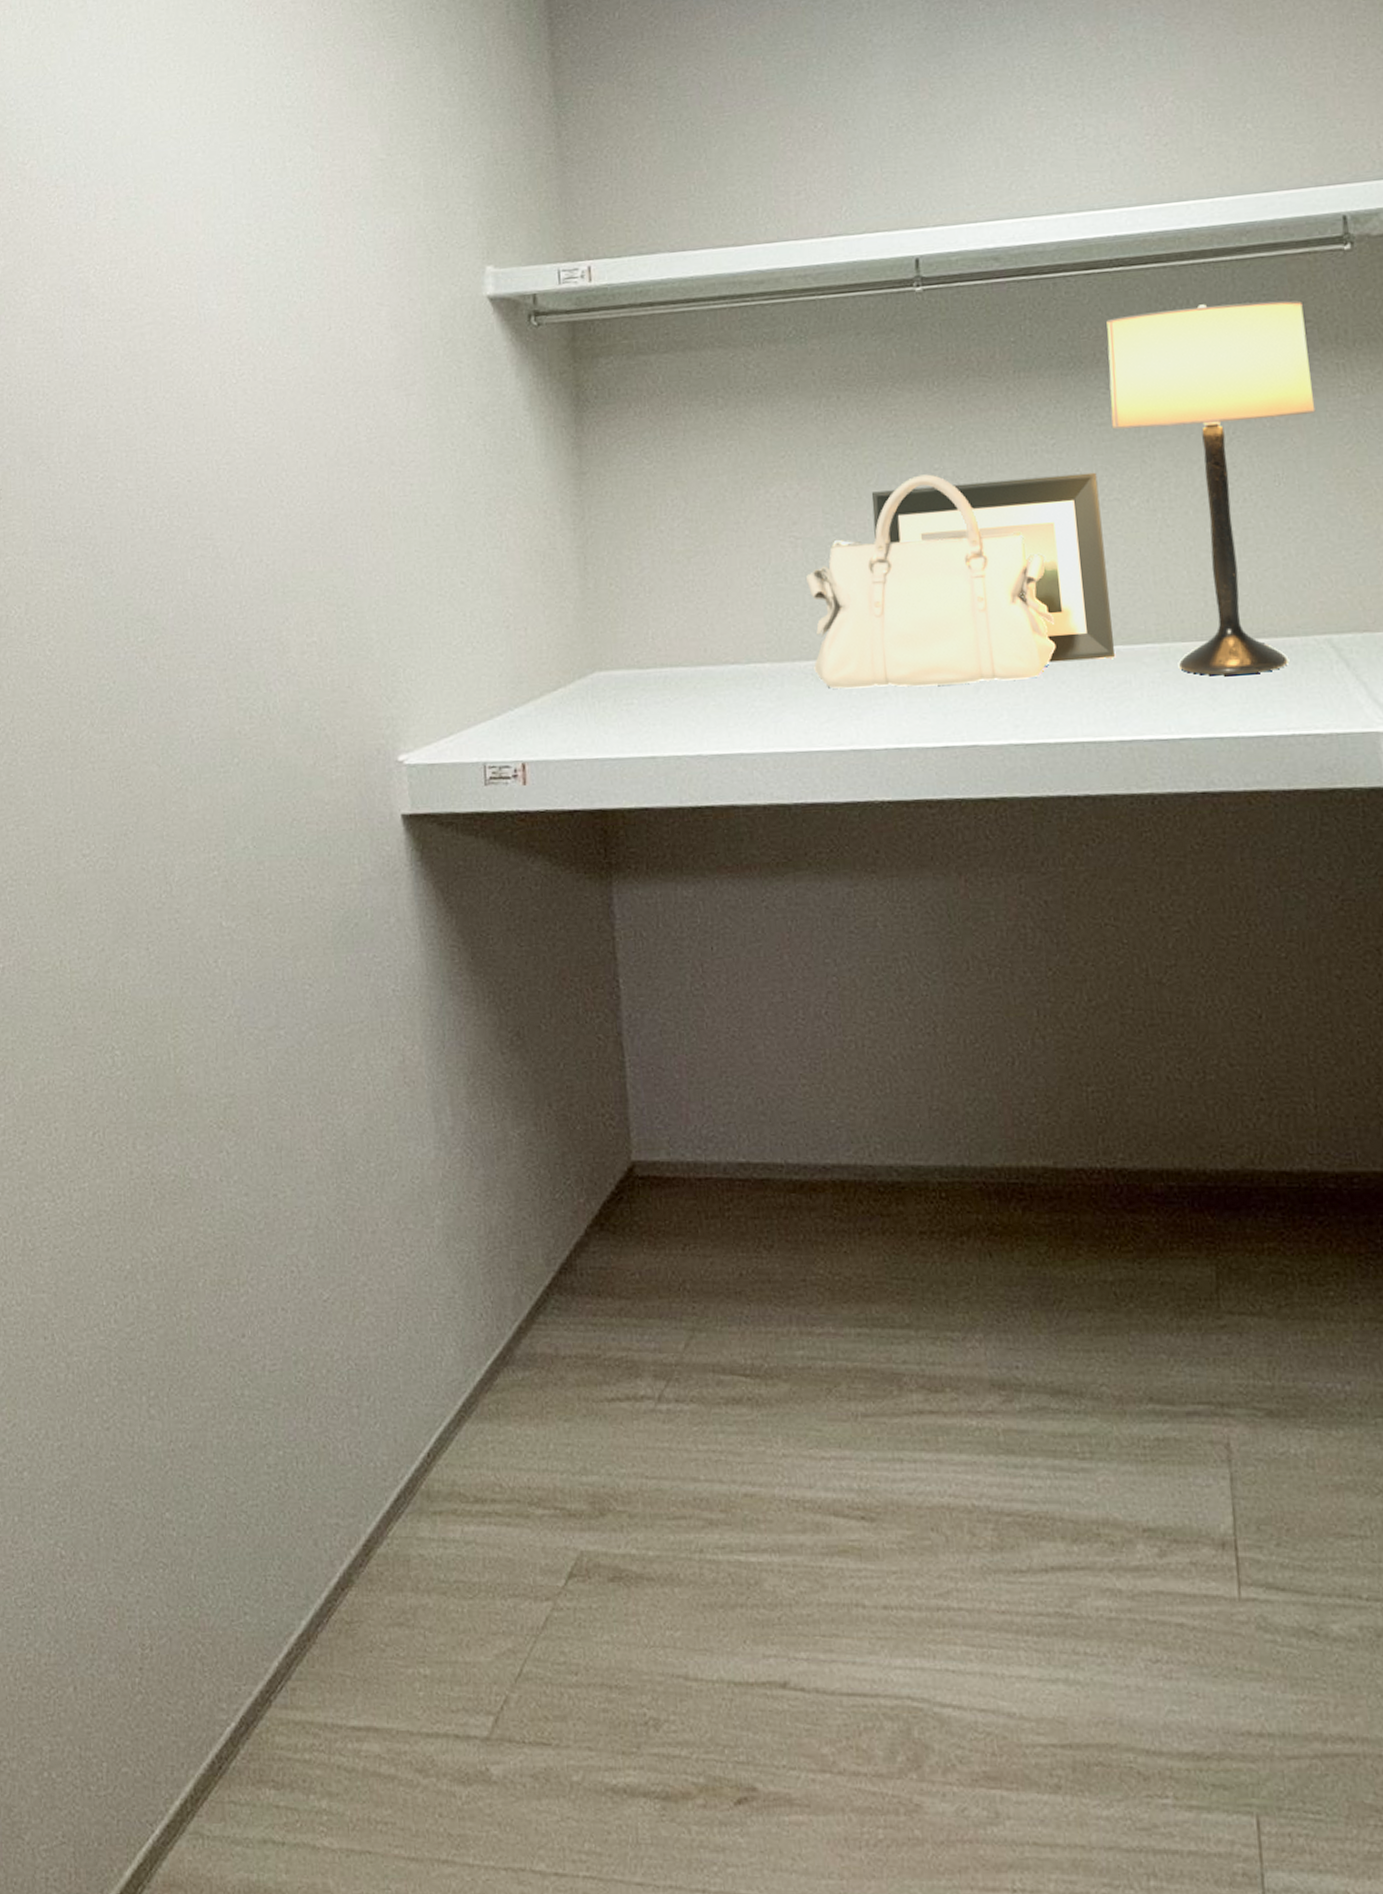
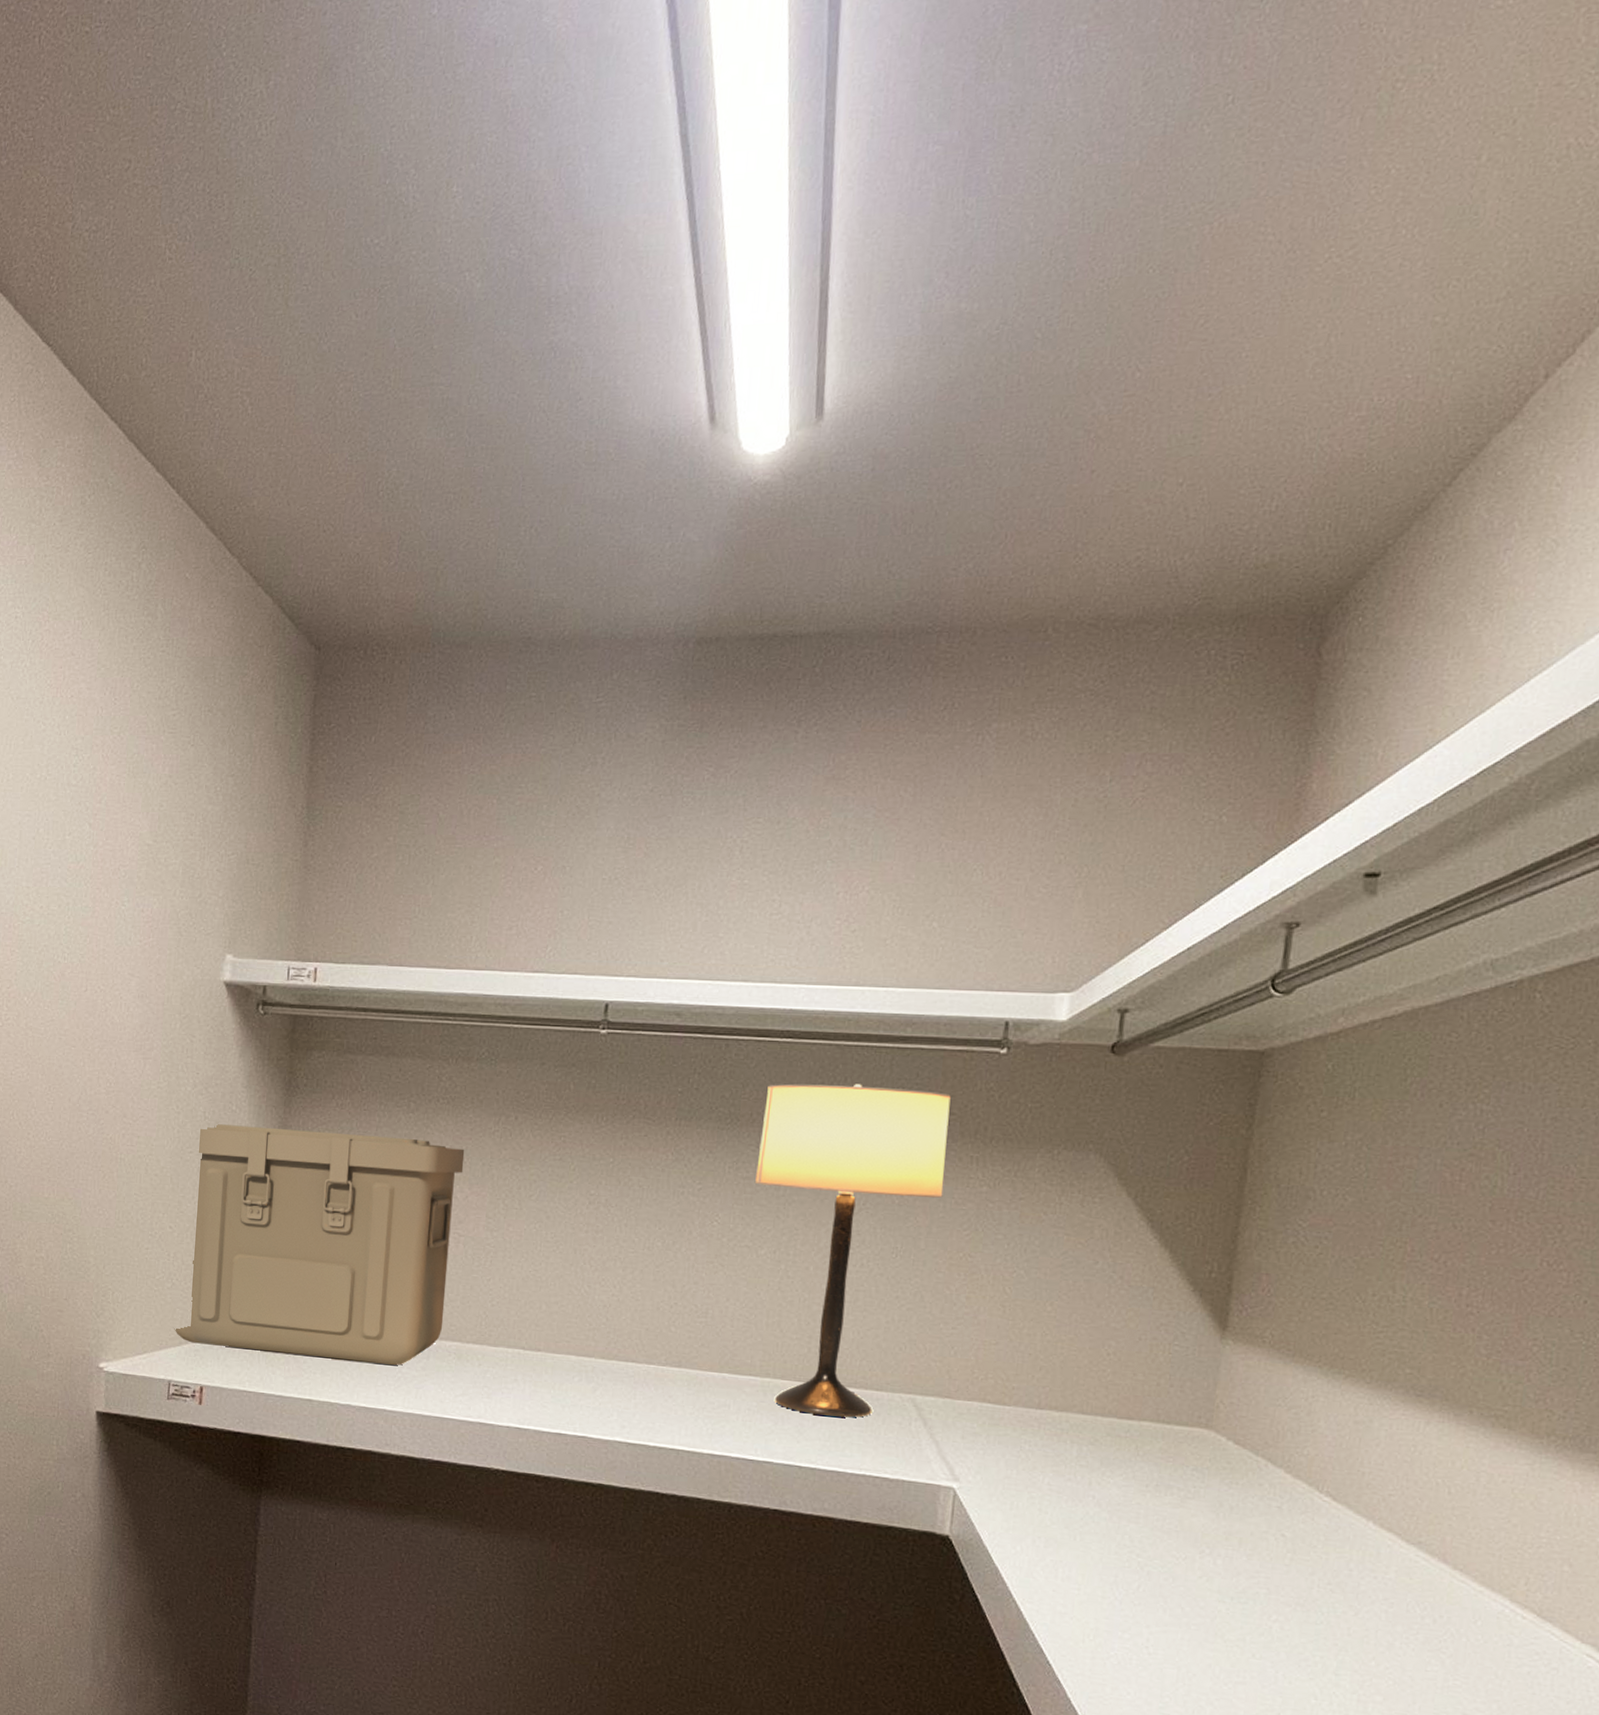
storage box: none [482,437,794,714] -> present [174,1124,465,1366]
shoulder bag: present [806,474,1056,689] -> none [457,1197,674,1389]
picture frame: present [871,472,1115,663] -> none [528,1206,733,1383]

